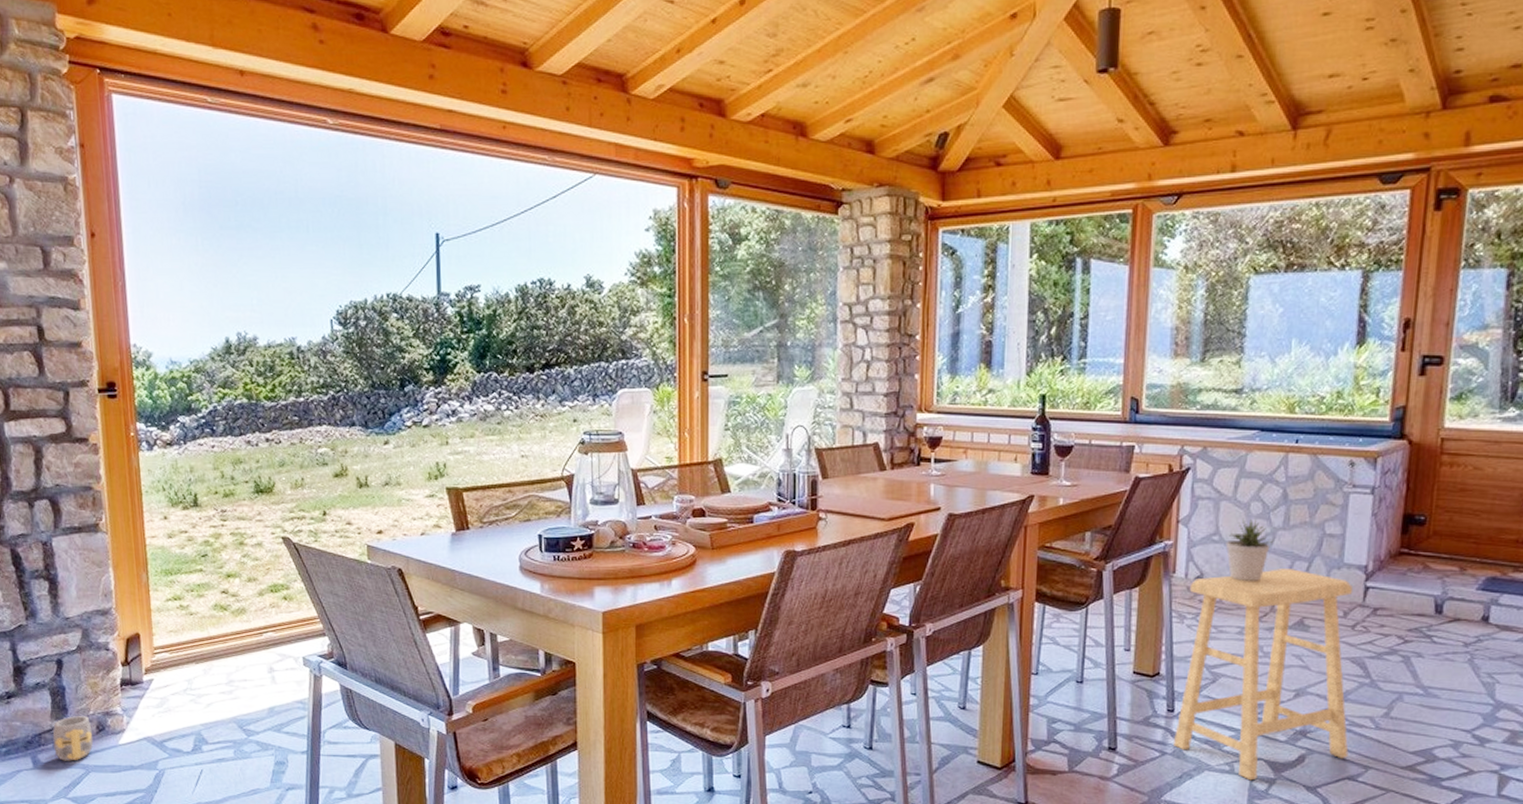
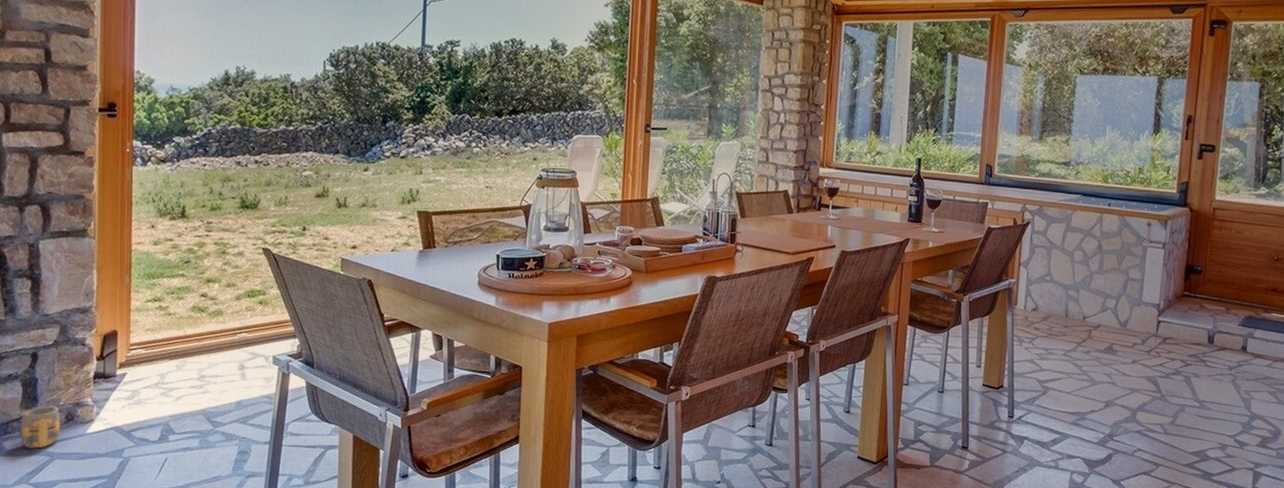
stool: present [1174,569,1354,781] -> none [1013,304,1149,475]
potted plant: present [1225,518,1274,581] -> none [1055,263,1091,314]

